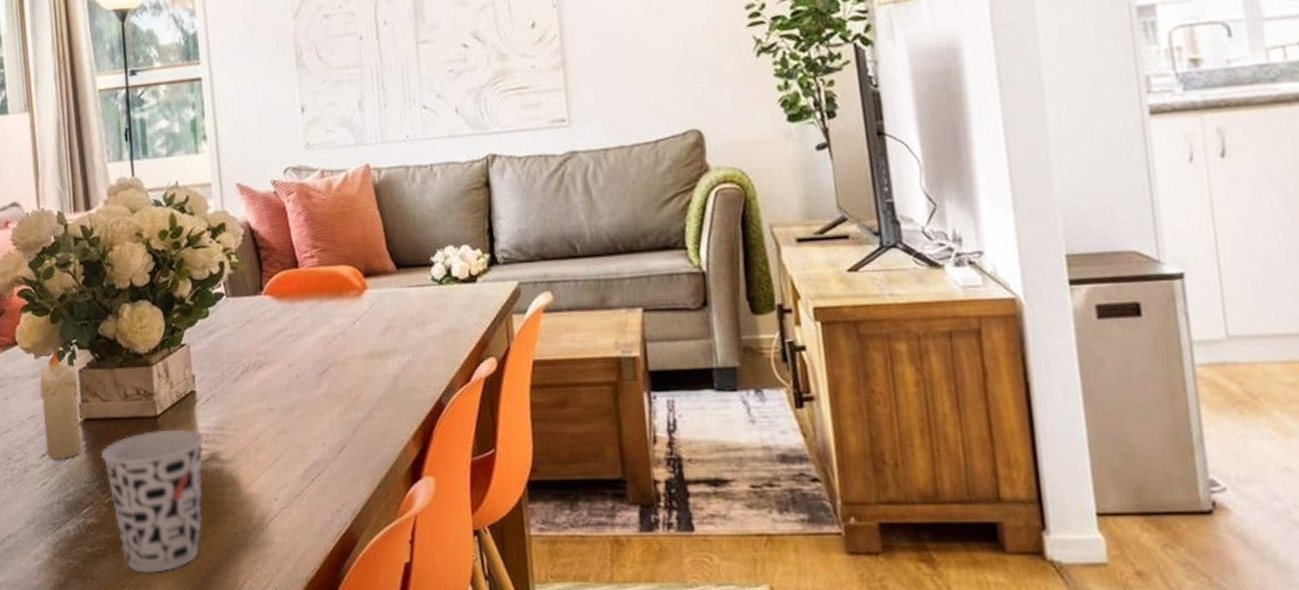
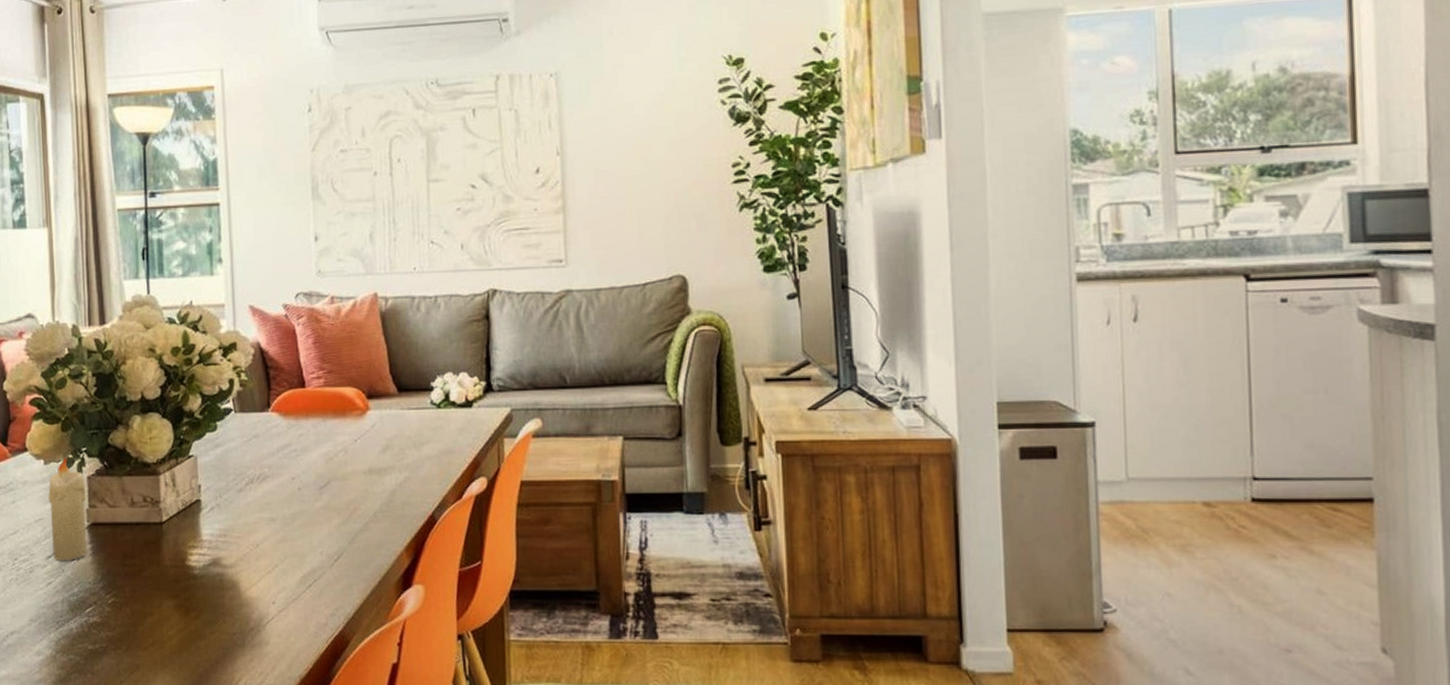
cup: present [100,429,205,573] -> none [105,535,208,669]

